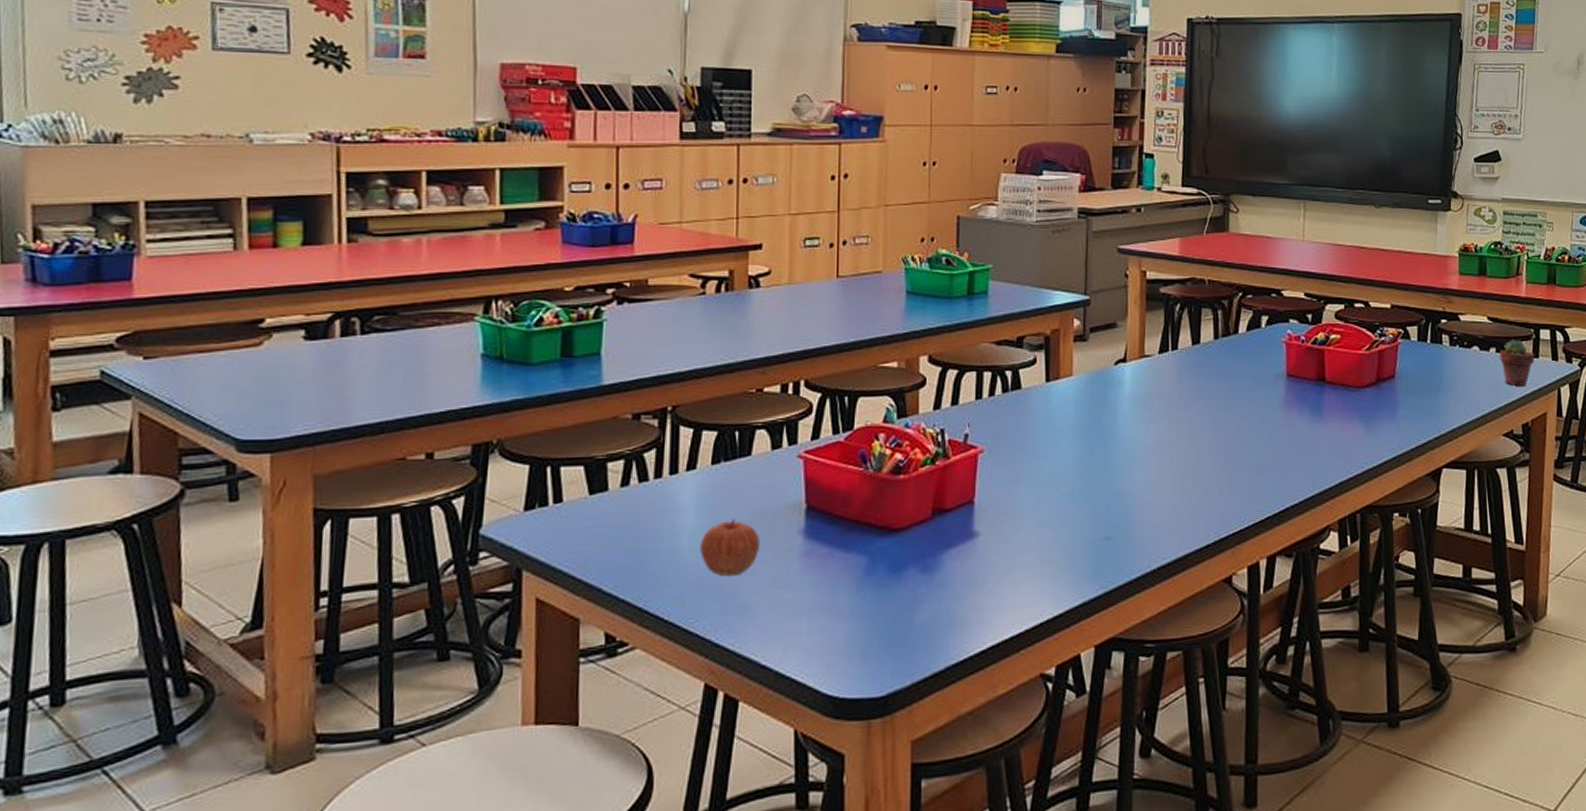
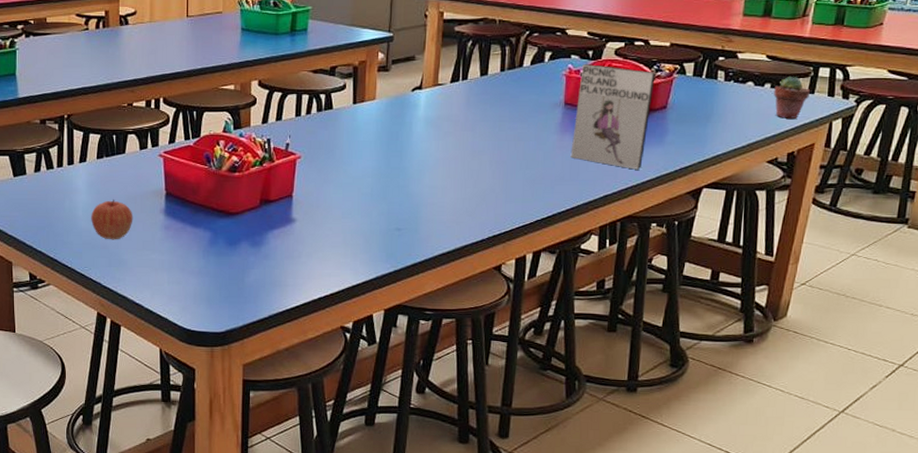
book: none [1298,328,1380,450] -> present [570,63,656,170]

